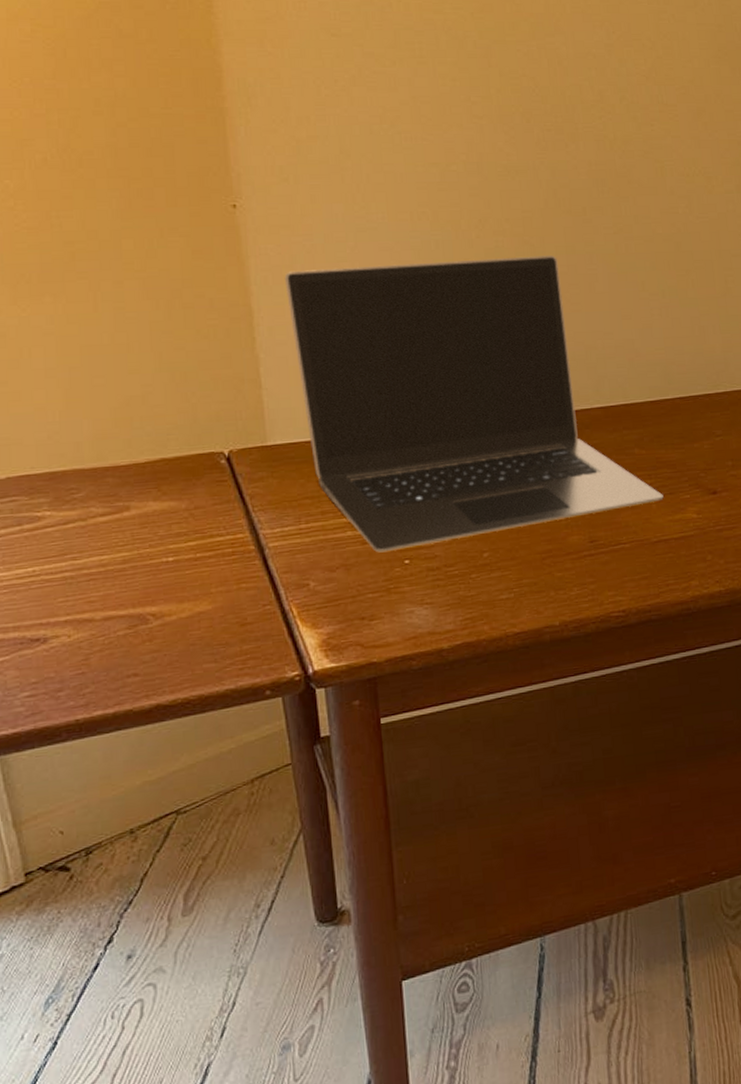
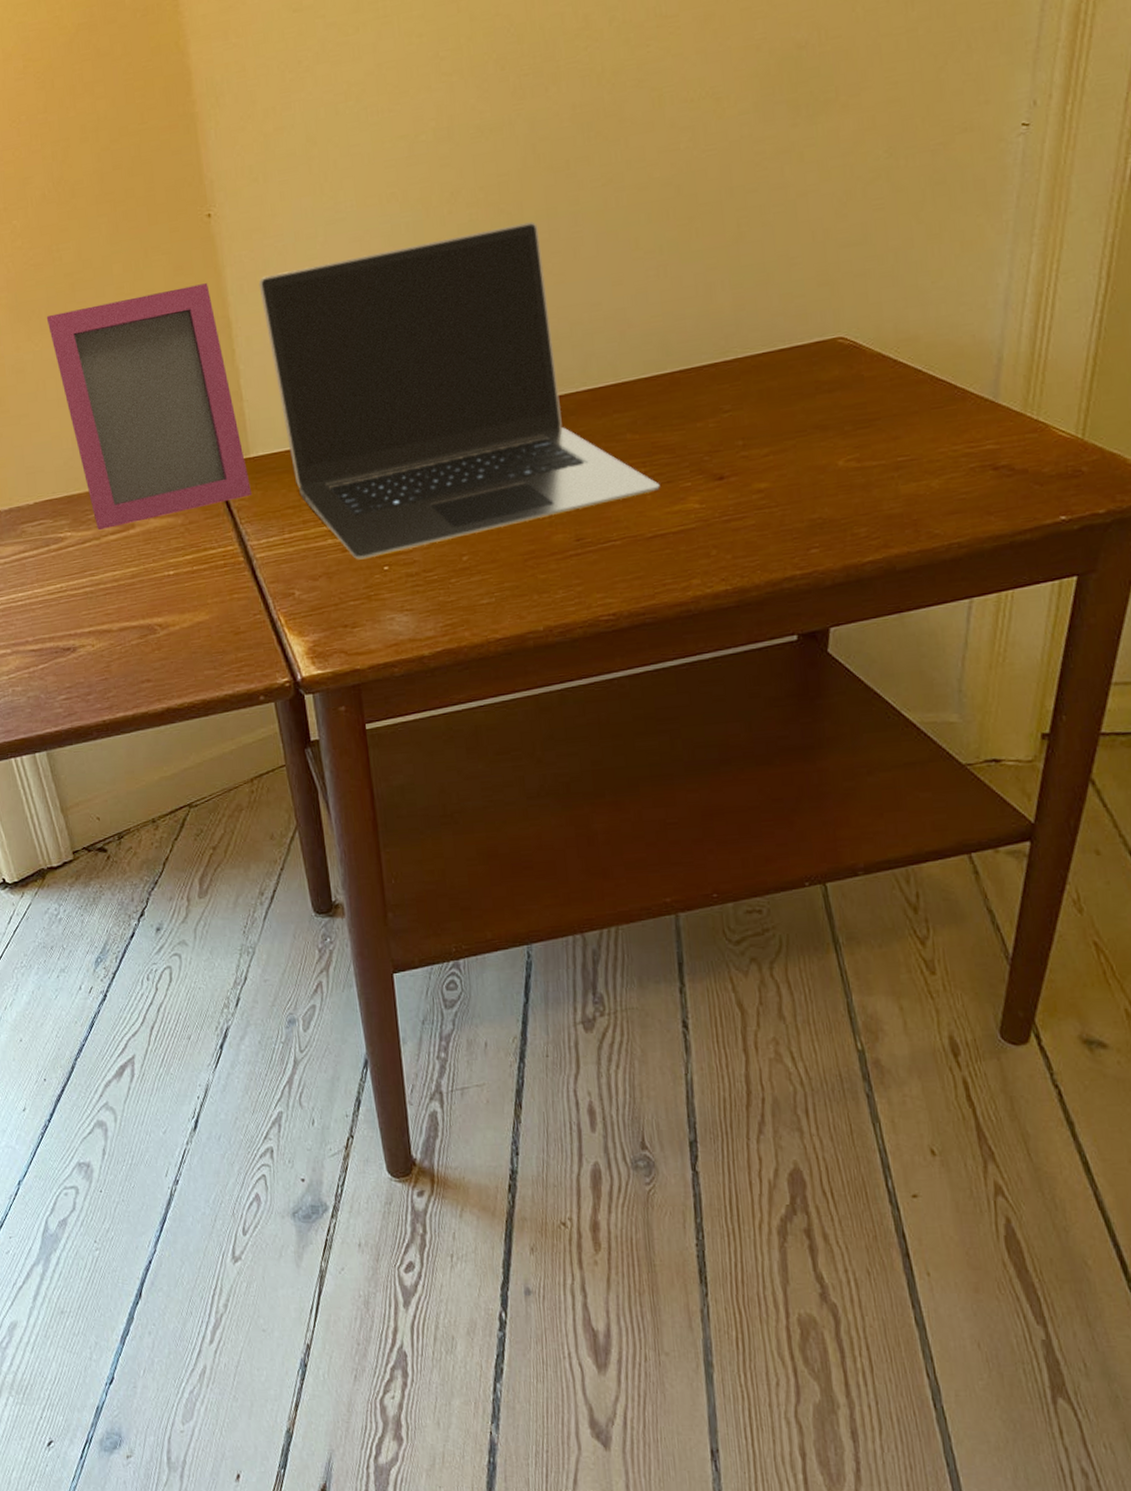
picture frame: none [38,270,267,510] -> present [46,283,251,530]

